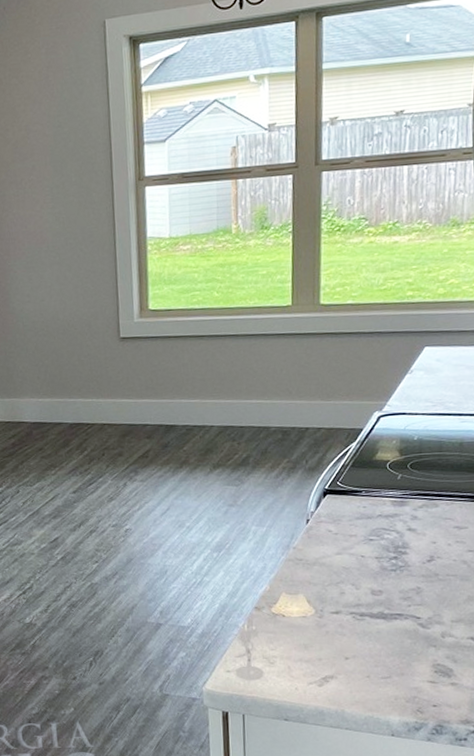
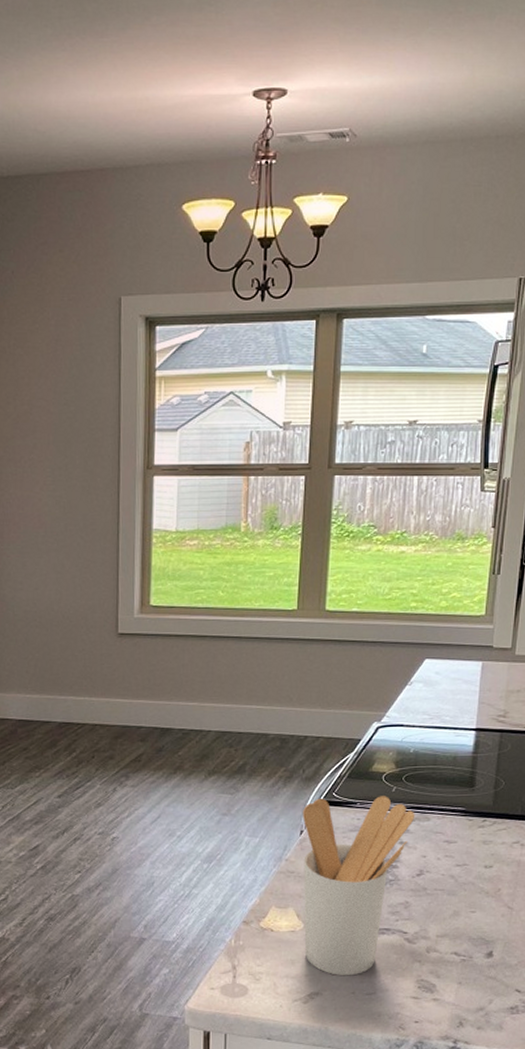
utensil holder: none [307,483,423,661] -> present [302,796,415,976]

